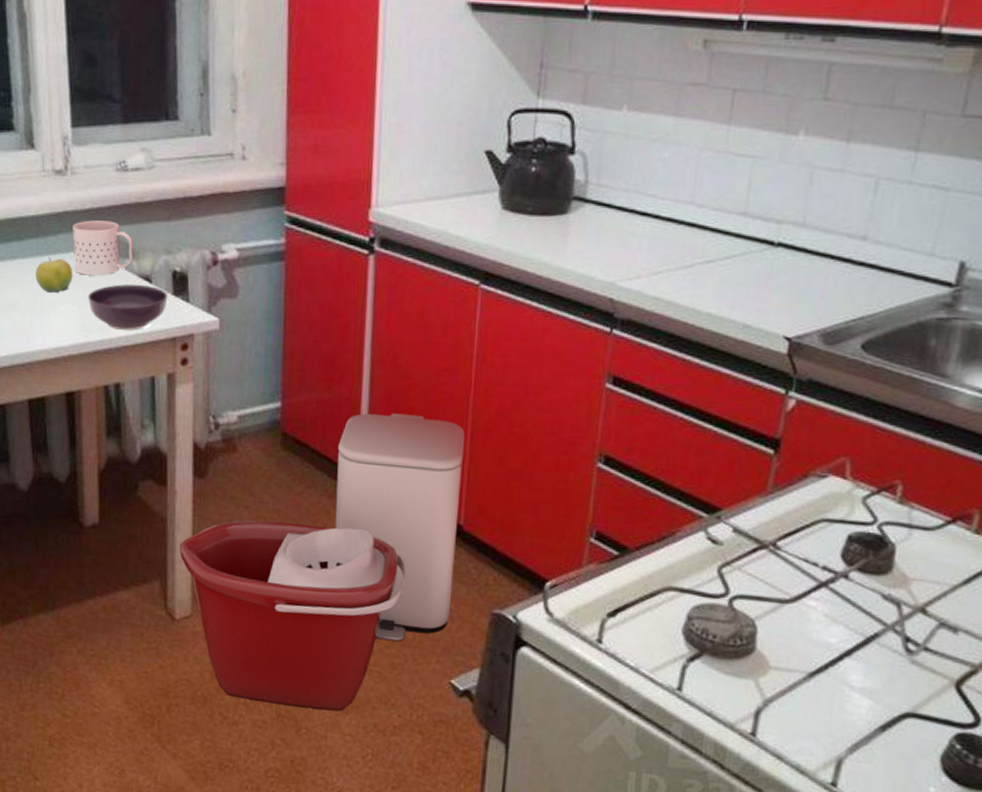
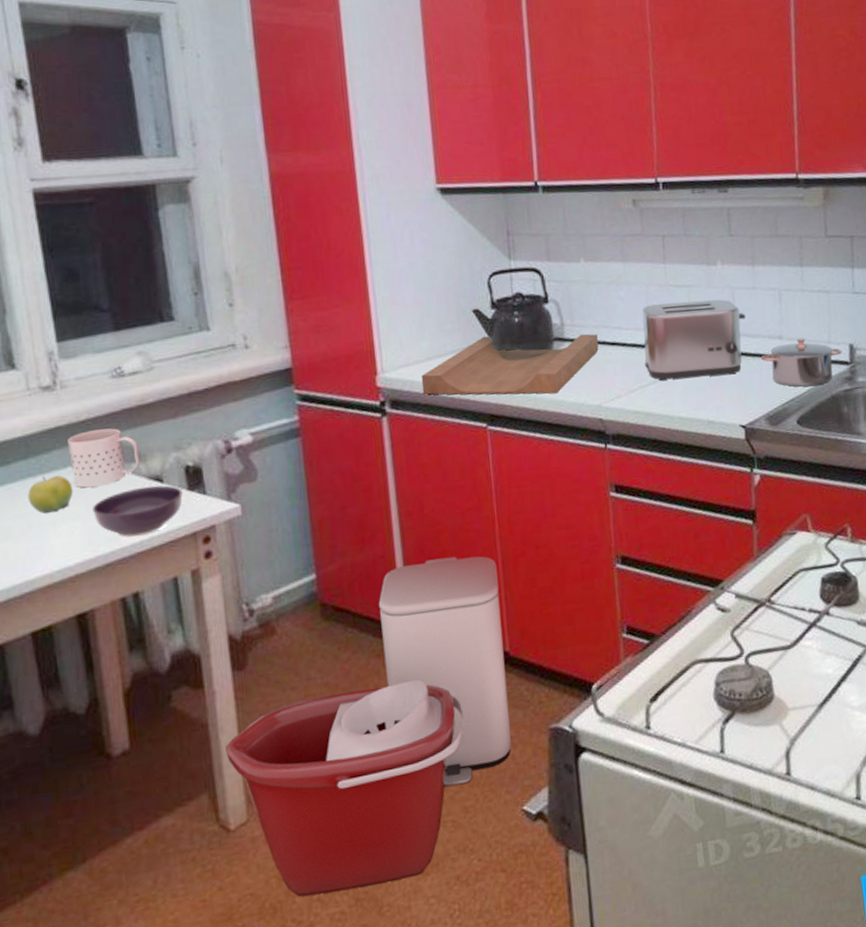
cutting board: none [415,183,626,261] -> present [421,333,599,395]
toaster: none [678,174,823,274] -> present [642,299,746,381]
cooking pot: none [831,243,948,306] -> present [761,338,843,387]

